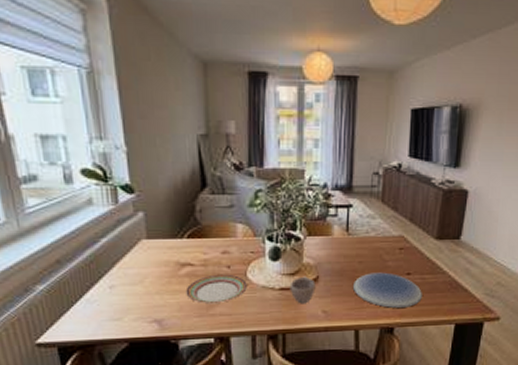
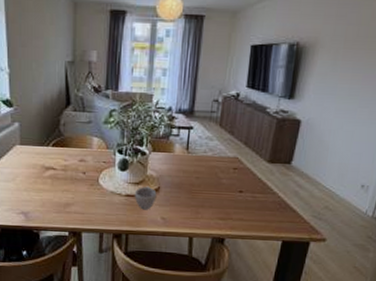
plate: present [185,274,247,303] -> none [48,178,98,203]
plate: present [353,272,422,308] -> none [190,188,253,222]

